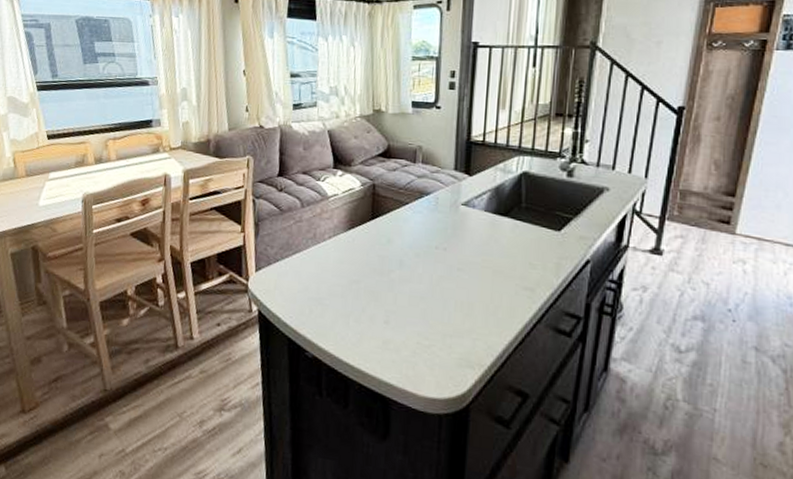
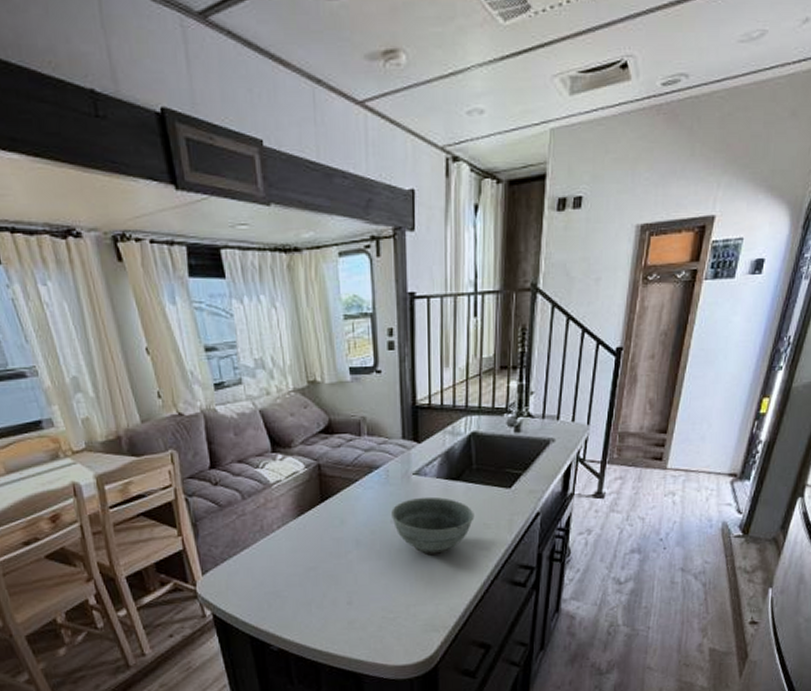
bowl: none [437,227,521,287] -> present [391,496,474,554]

